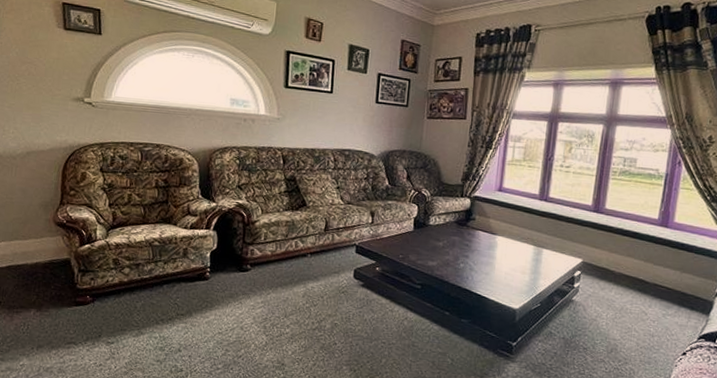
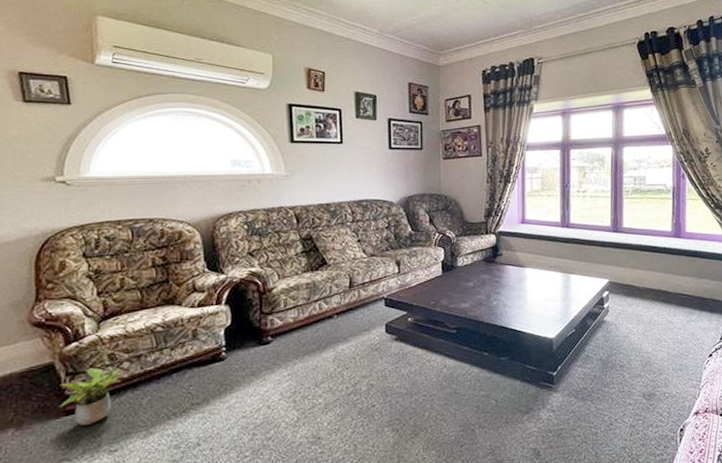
potted plant: none [71,269,122,318] -> present [59,367,121,426]

